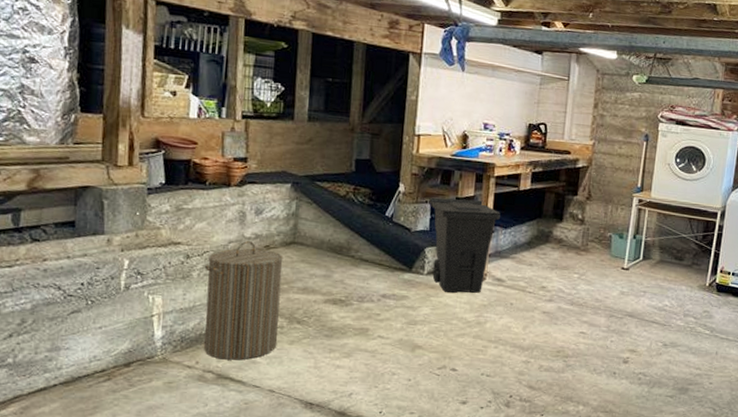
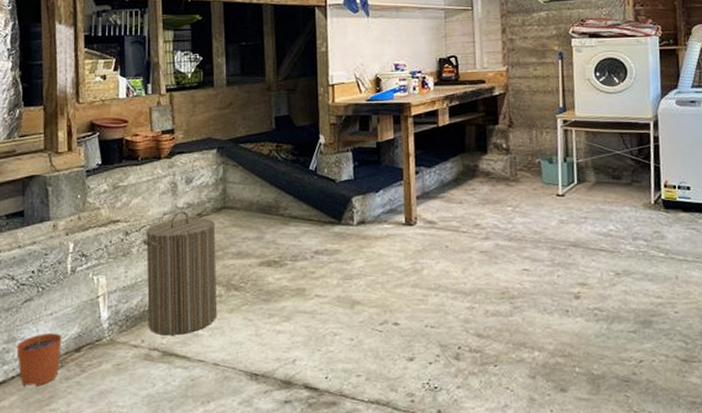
plant pot: none [60,332,111,396] -> present [16,320,62,387]
trash can: present [429,197,500,294] -> none [350,142,423,242]

